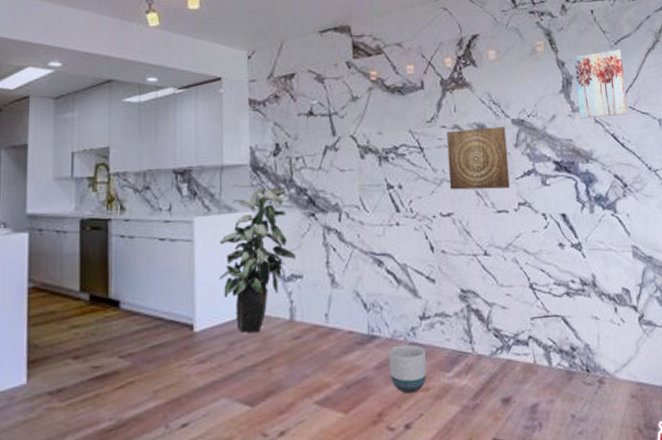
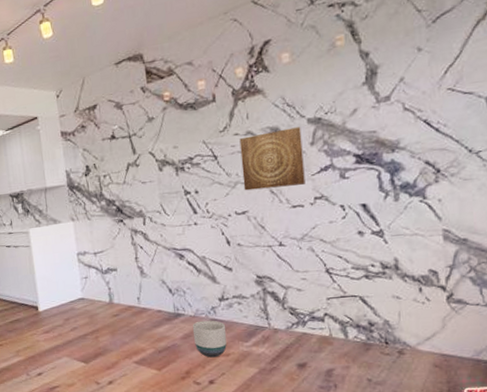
indoor plant: present [219,181,297,333] -> none [49,198,111,312]
wall art: present [574,50,628,119] -> none [381,27,445,109]

